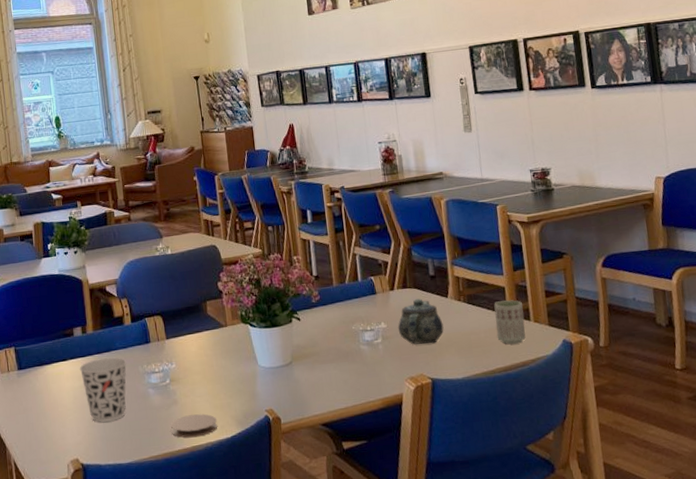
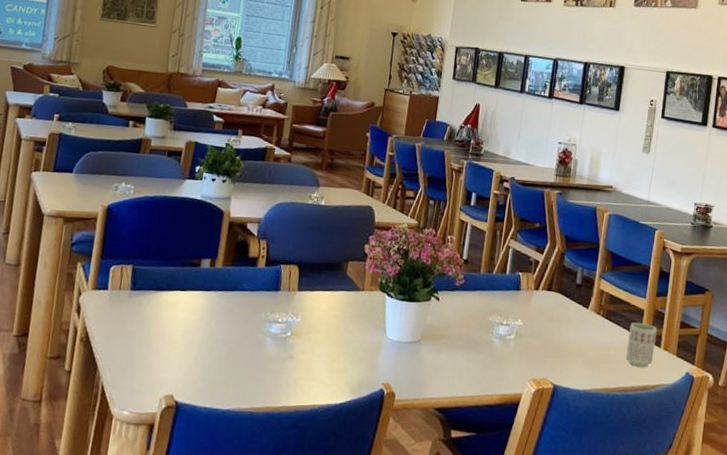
cup: present [79,357,127,422] -> none [197,296,251,363]
coaster: present [170,414,218,438] -> none [279,372,331,397]
teapot: present [397,298,444,345] -> none [532,303,578,351]

